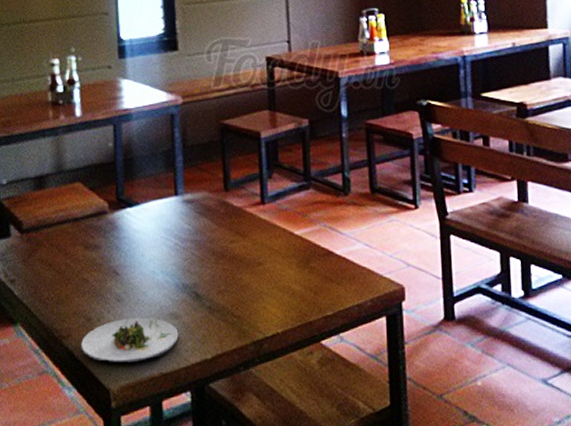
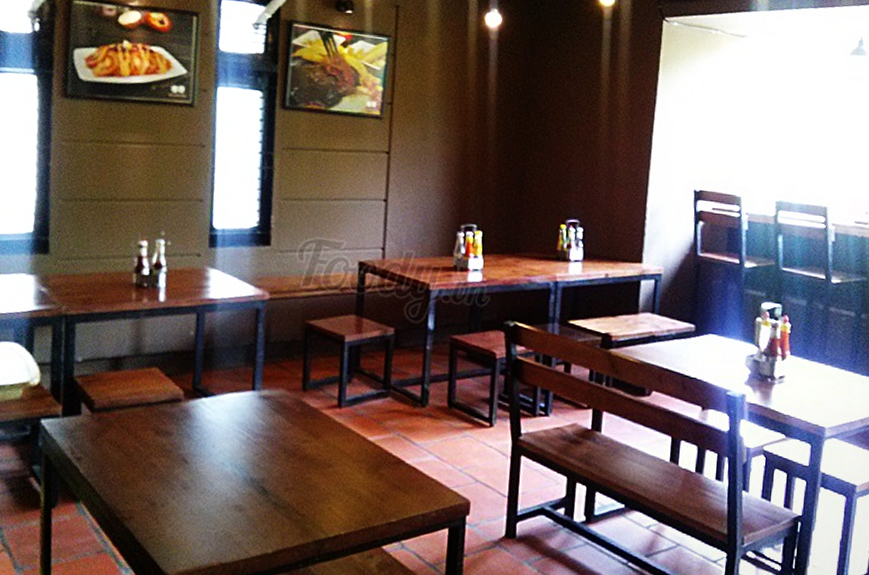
salad plate: present [81,318,179,363] -> none [142,506,242,550]

